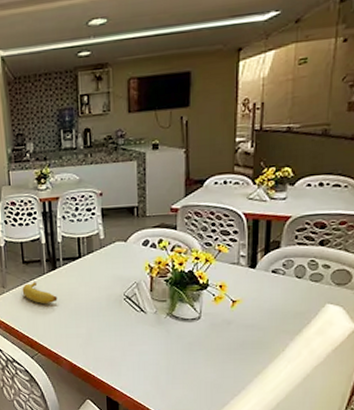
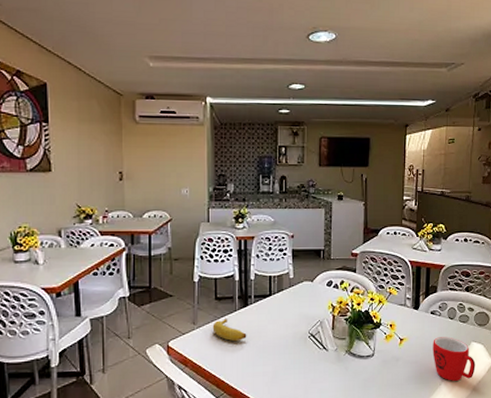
mug: none [274,298,331,347] -> present [433,337,476,381]

